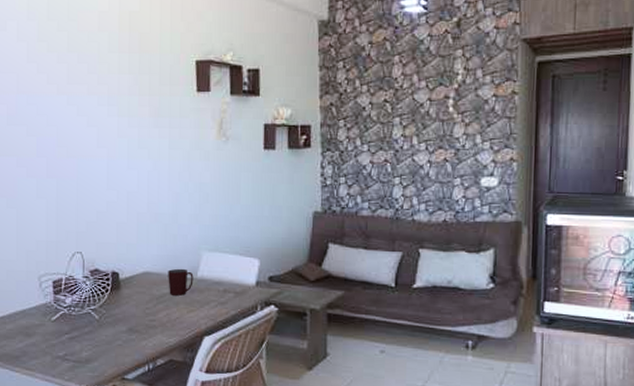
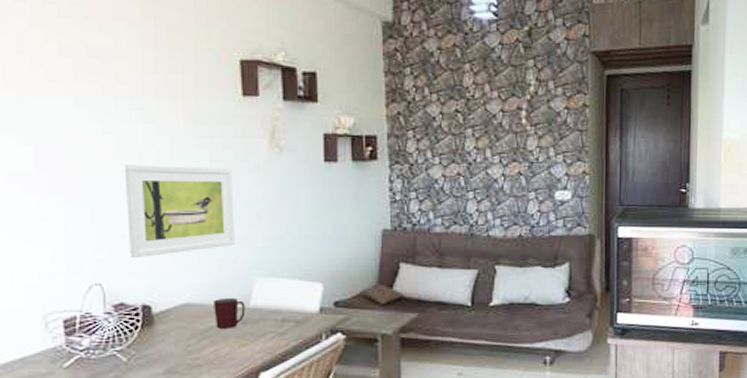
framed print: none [102,152,187,232] -> present [124,165,235,259]

